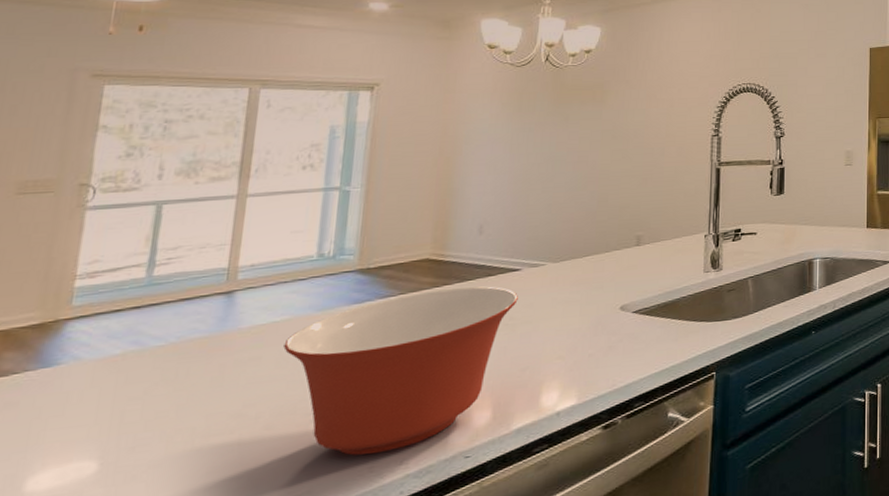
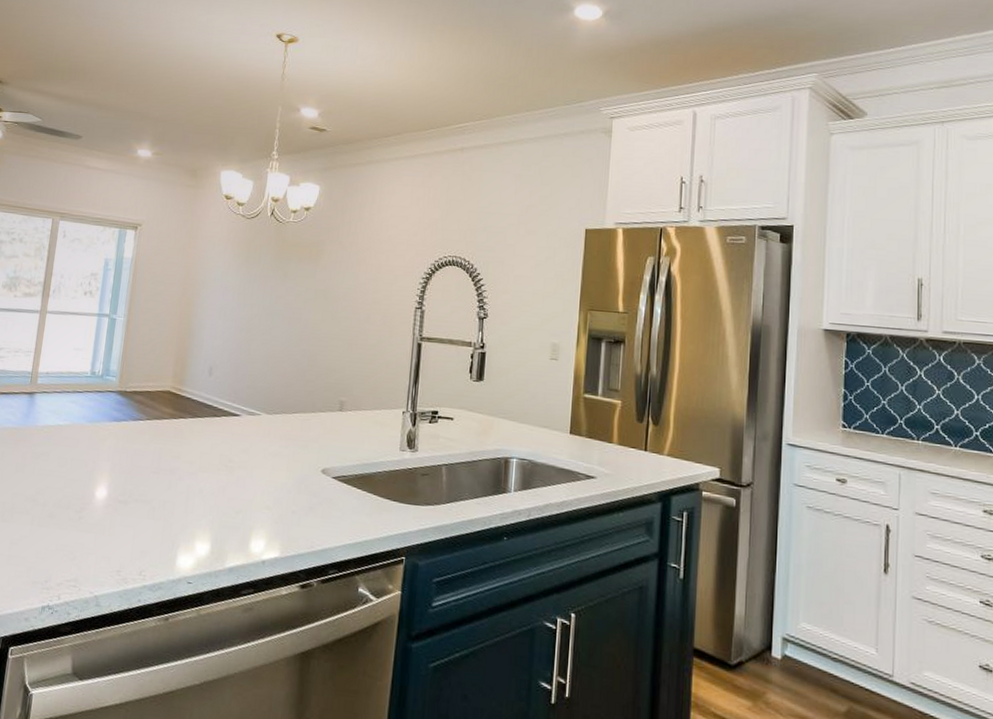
mixing bowl: present [283,286,518,456] -> none [64,421,237,560]

